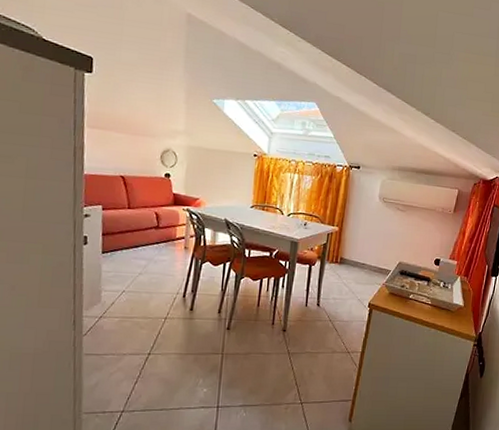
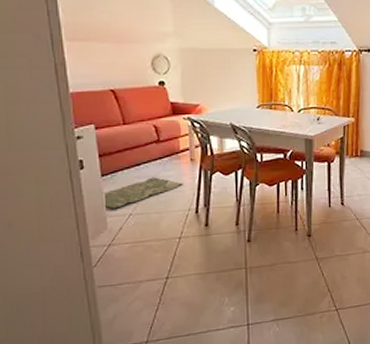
rug: none [100,259,175,284] -> present [102,177,183,209]

